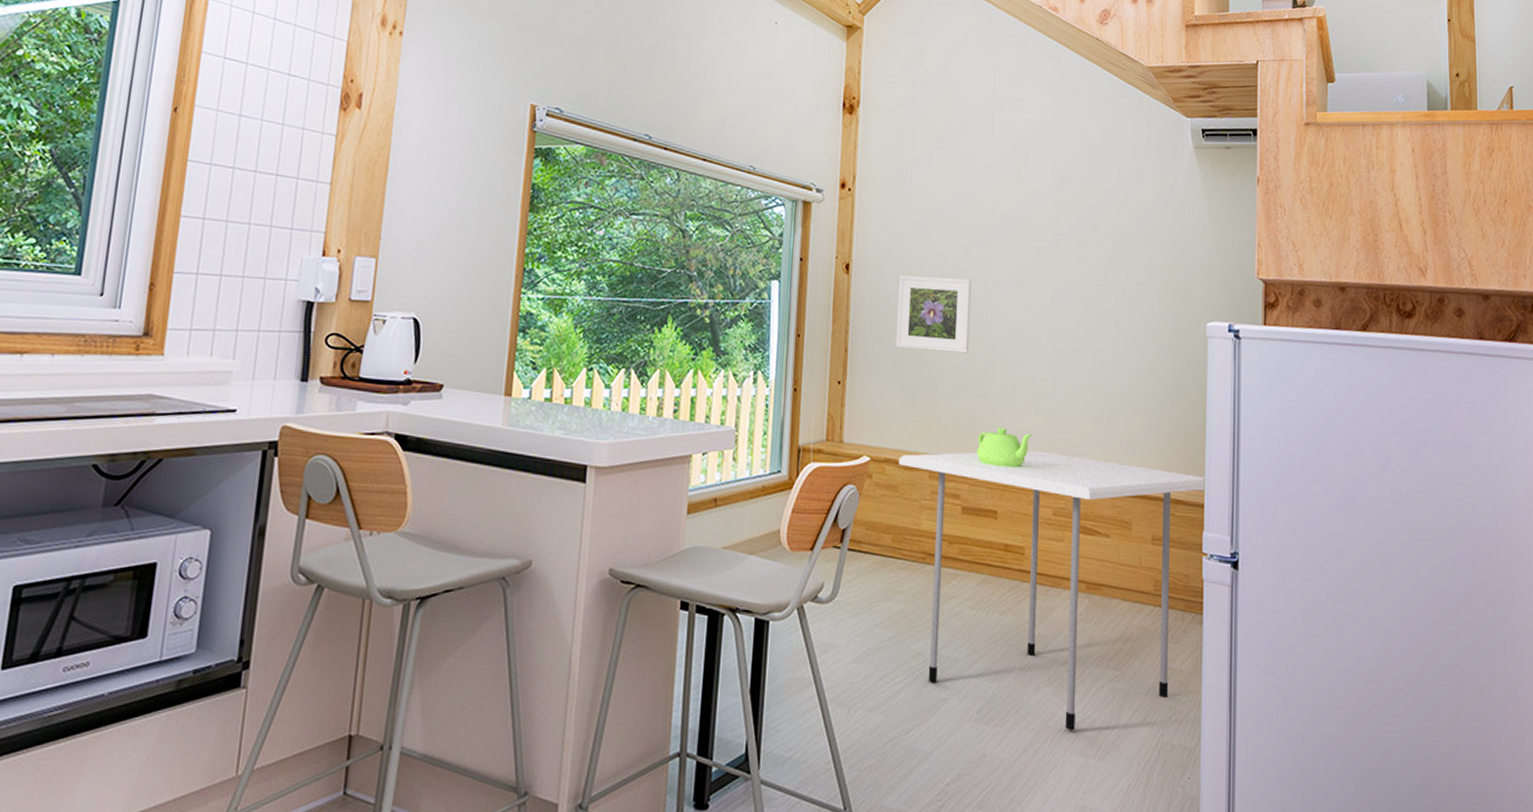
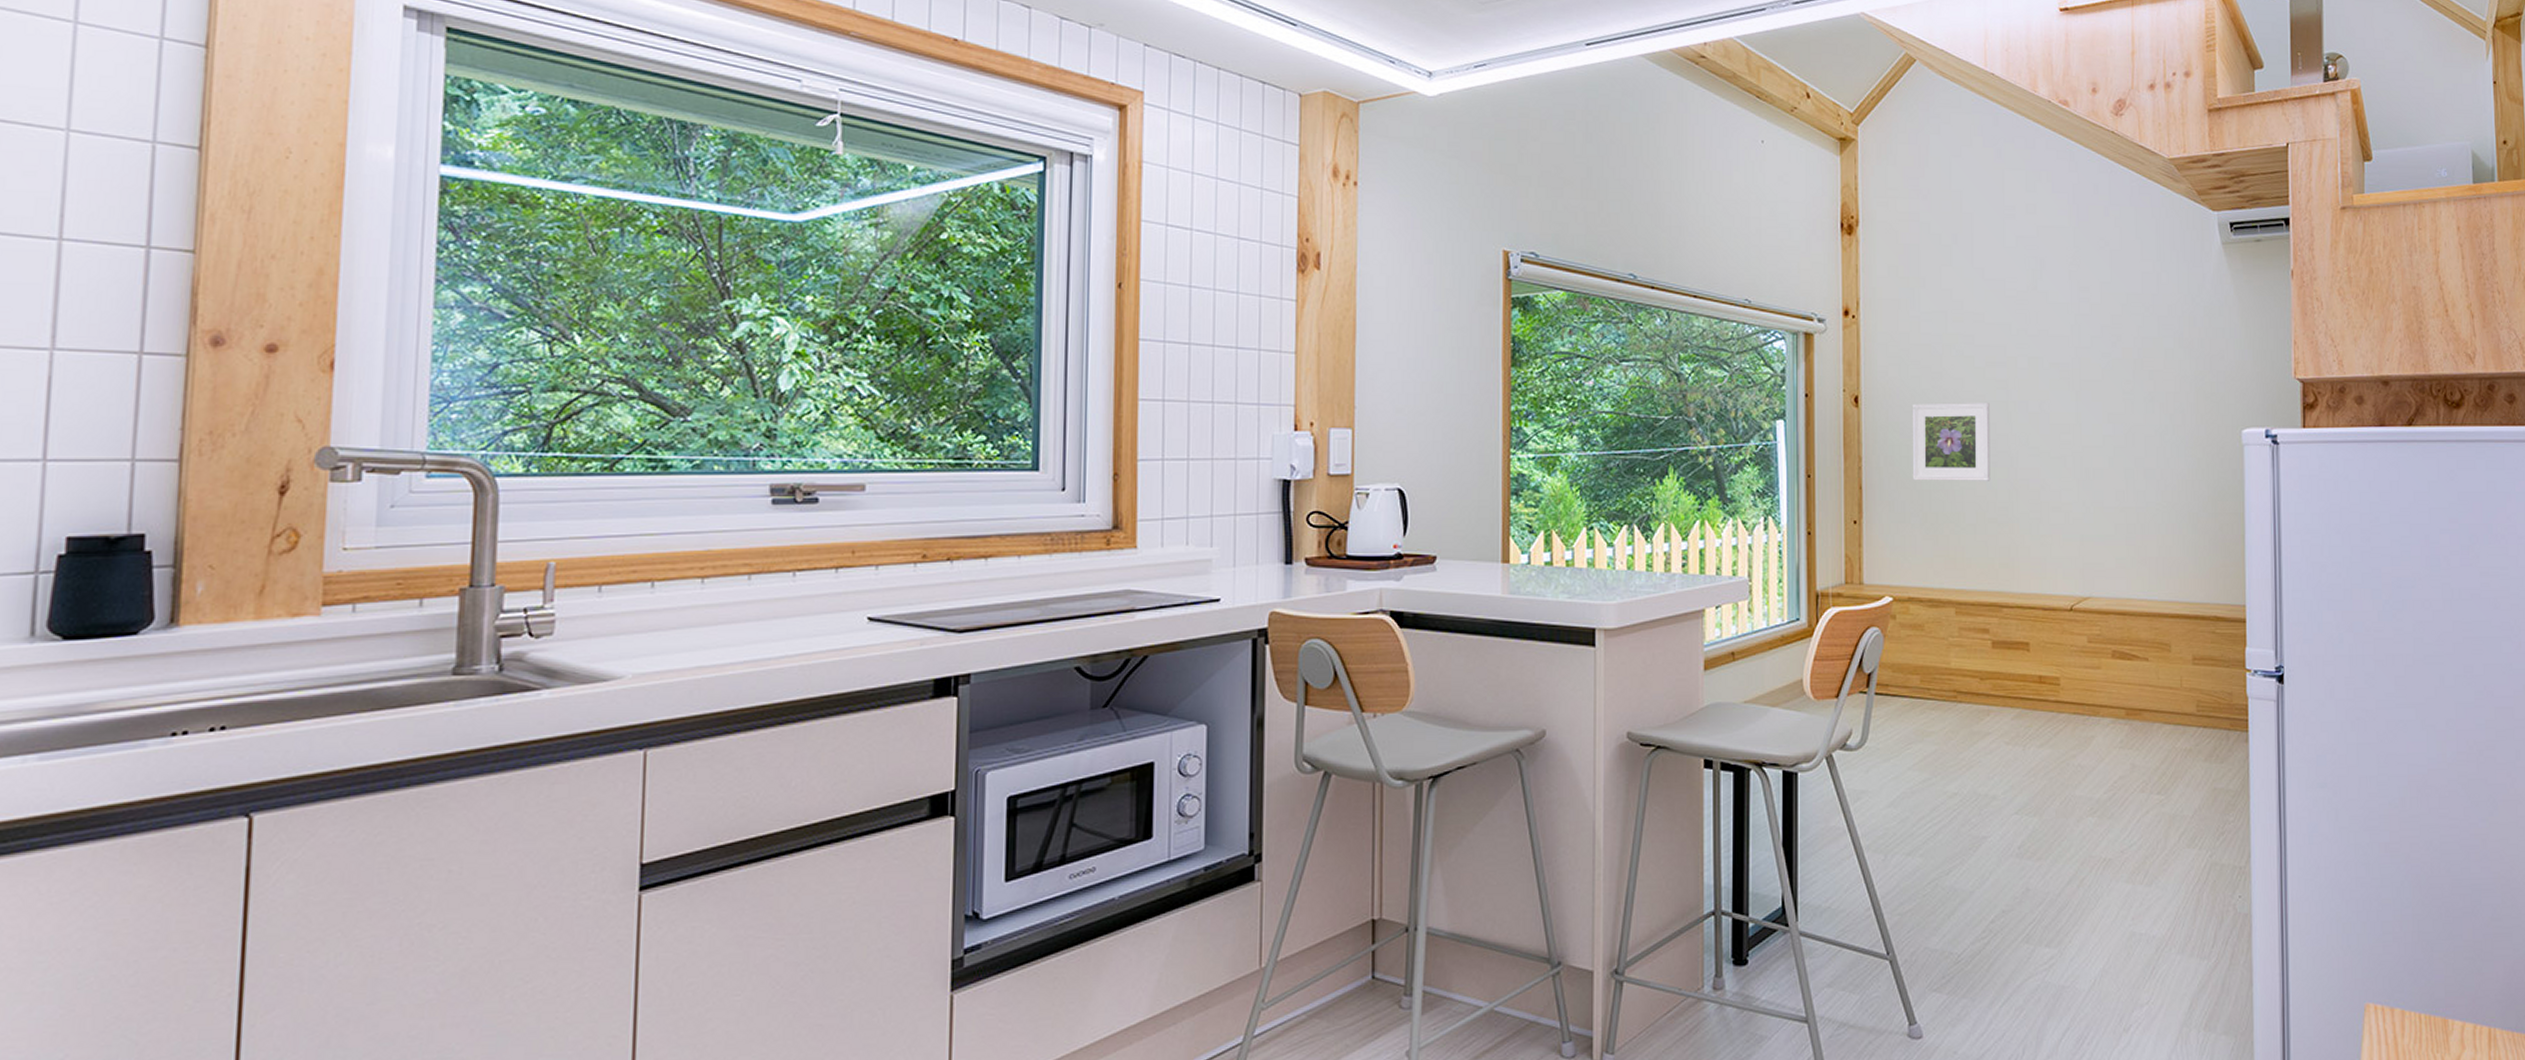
dining table: present [898,450,1206,731] -> none [1923,577,2247,859]
teapot: present [976,427,1033,468] -> none [2004,556,2062,597]

